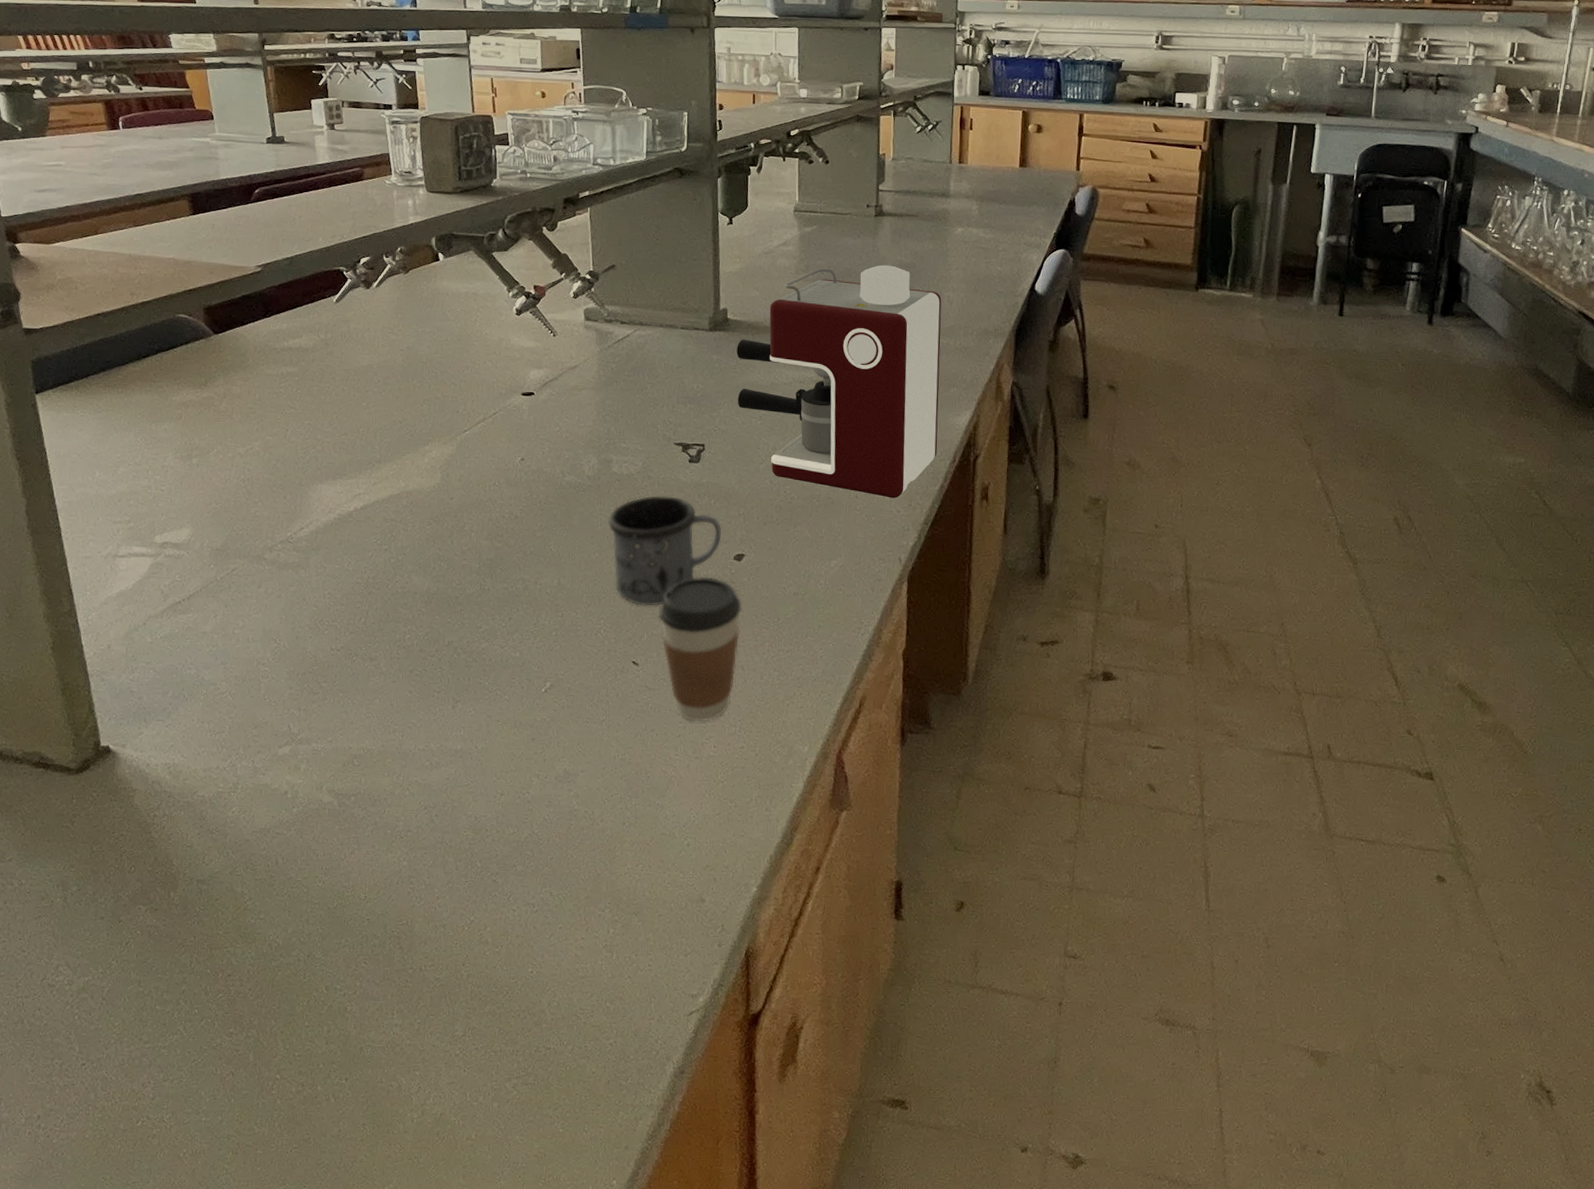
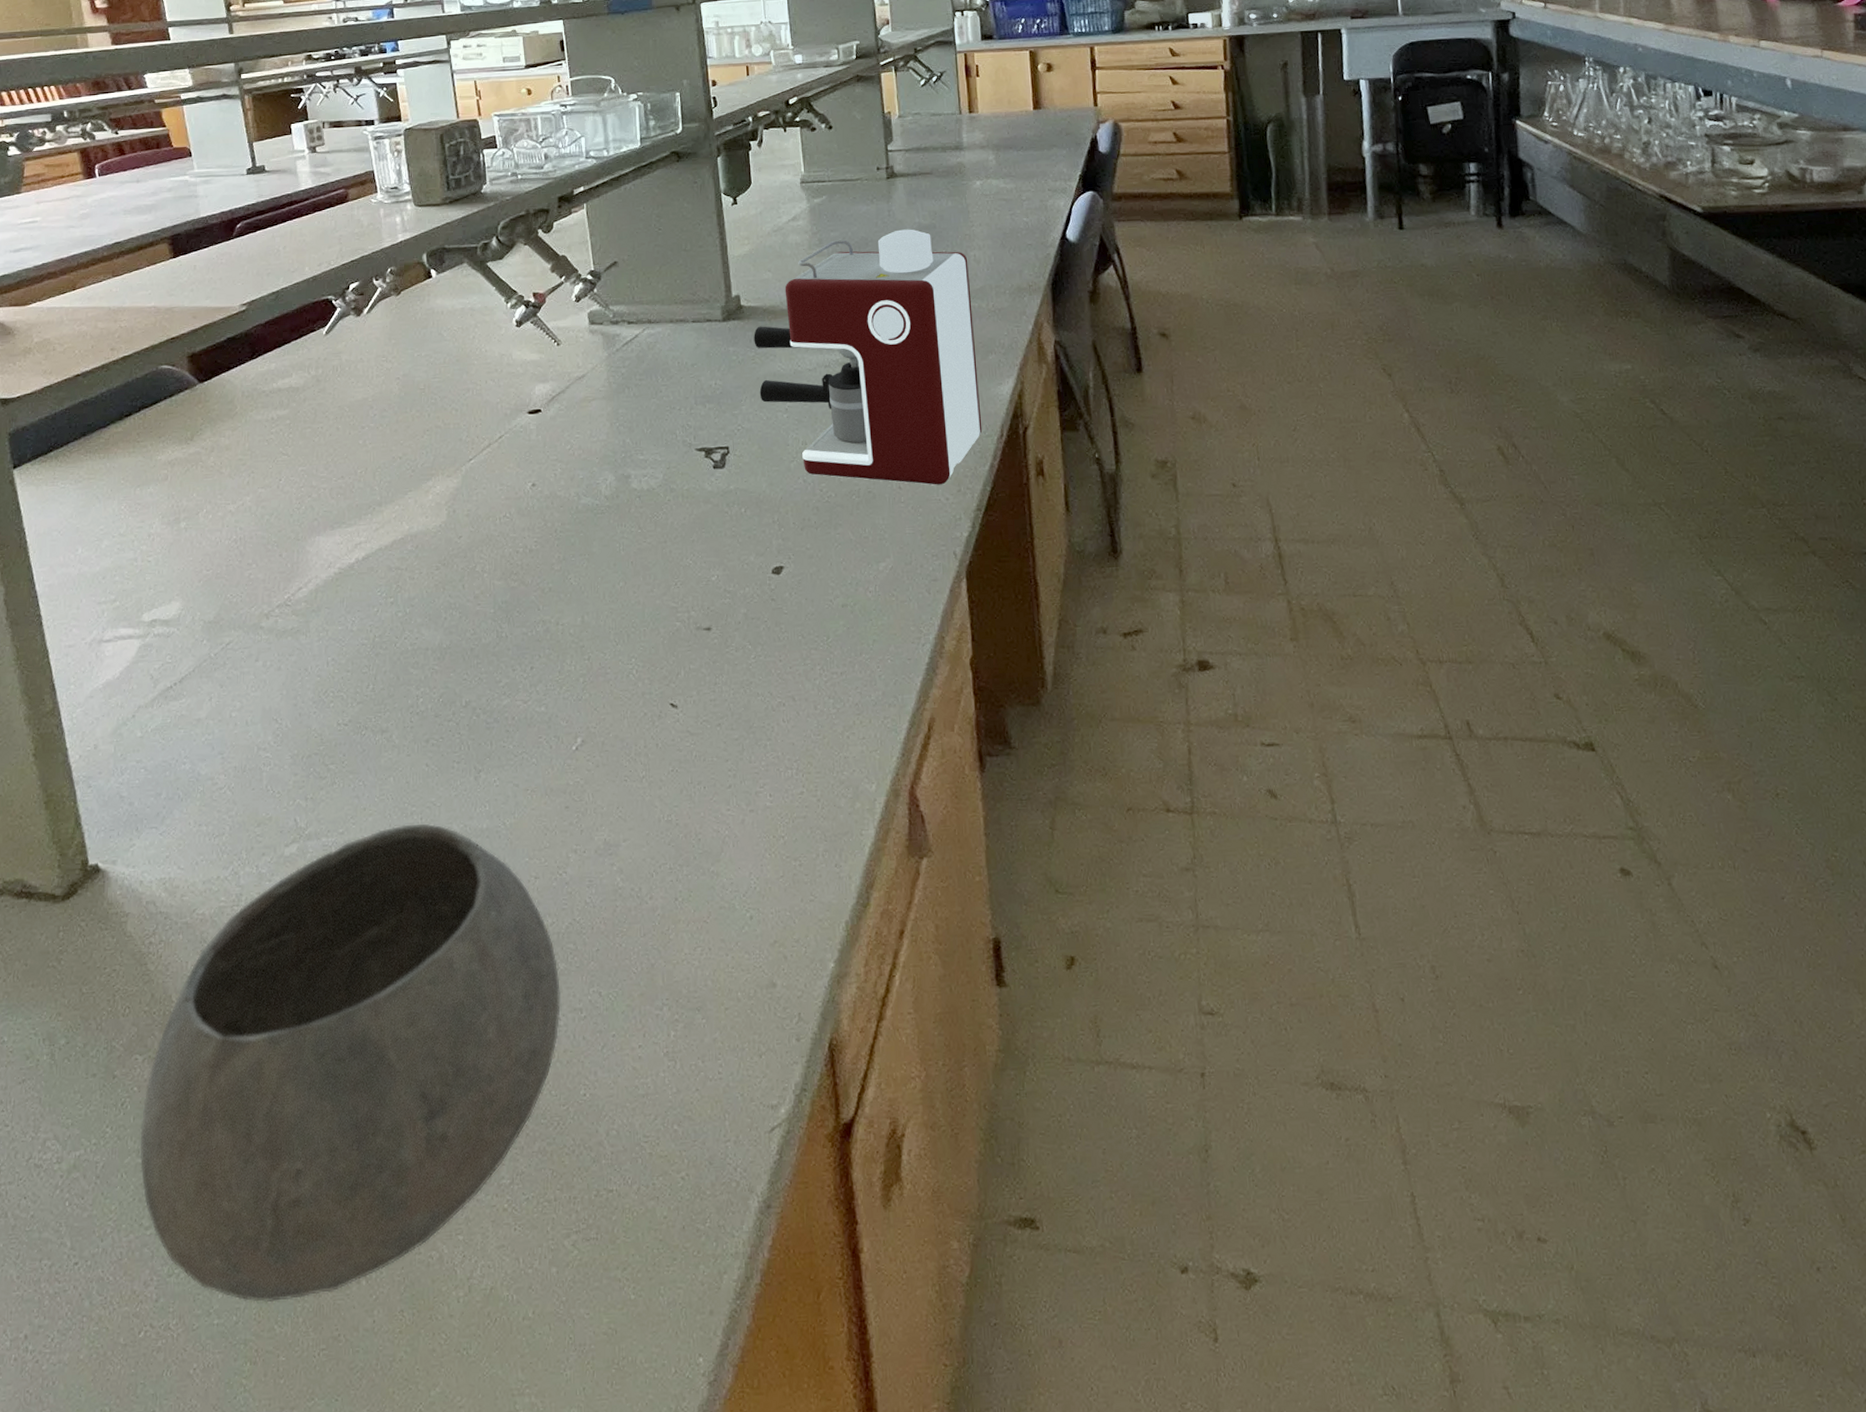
bowl: none [141,739,517,1109] -> present [139,824,561,1303]
mug: present [608,496,721,606] -> none [632,509,757,638]
coffee cup: present [658,576,742,722] -> none [694,596,787,768]

